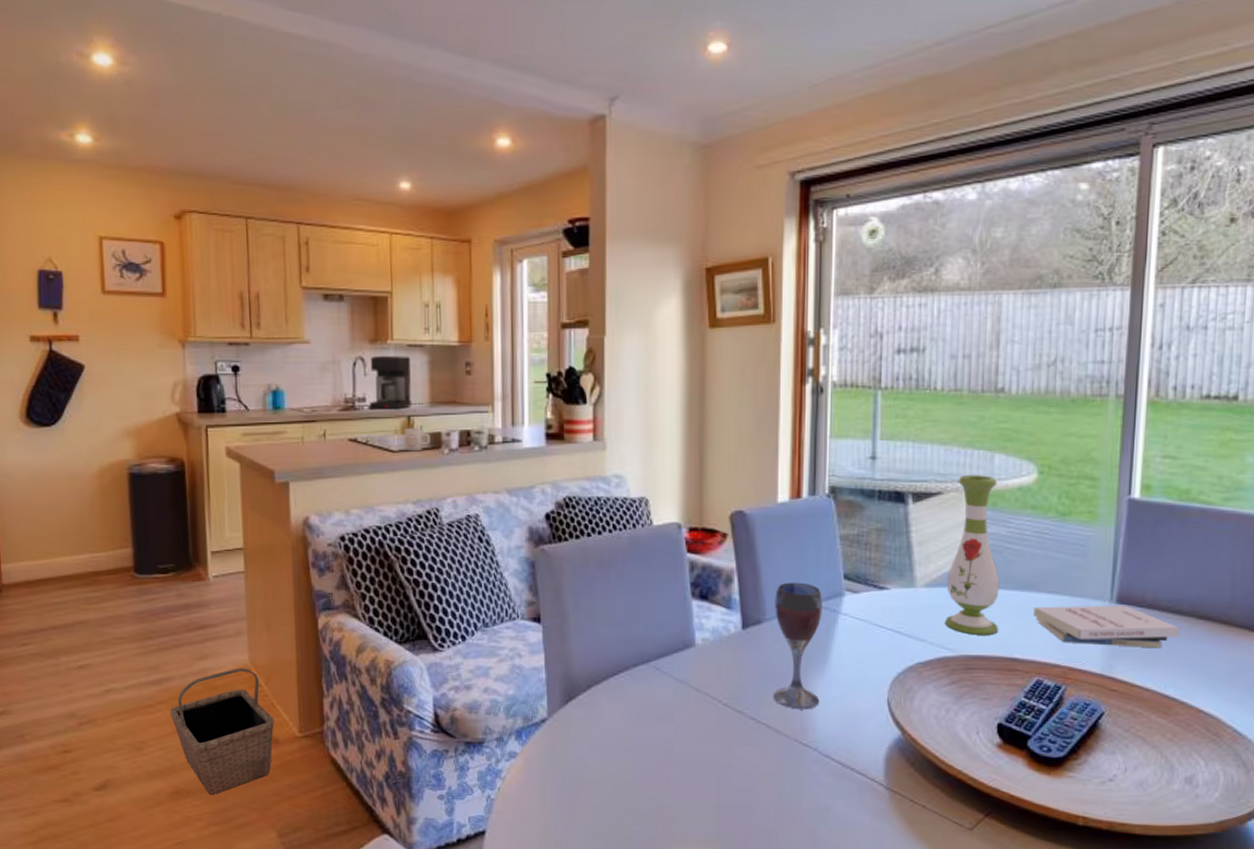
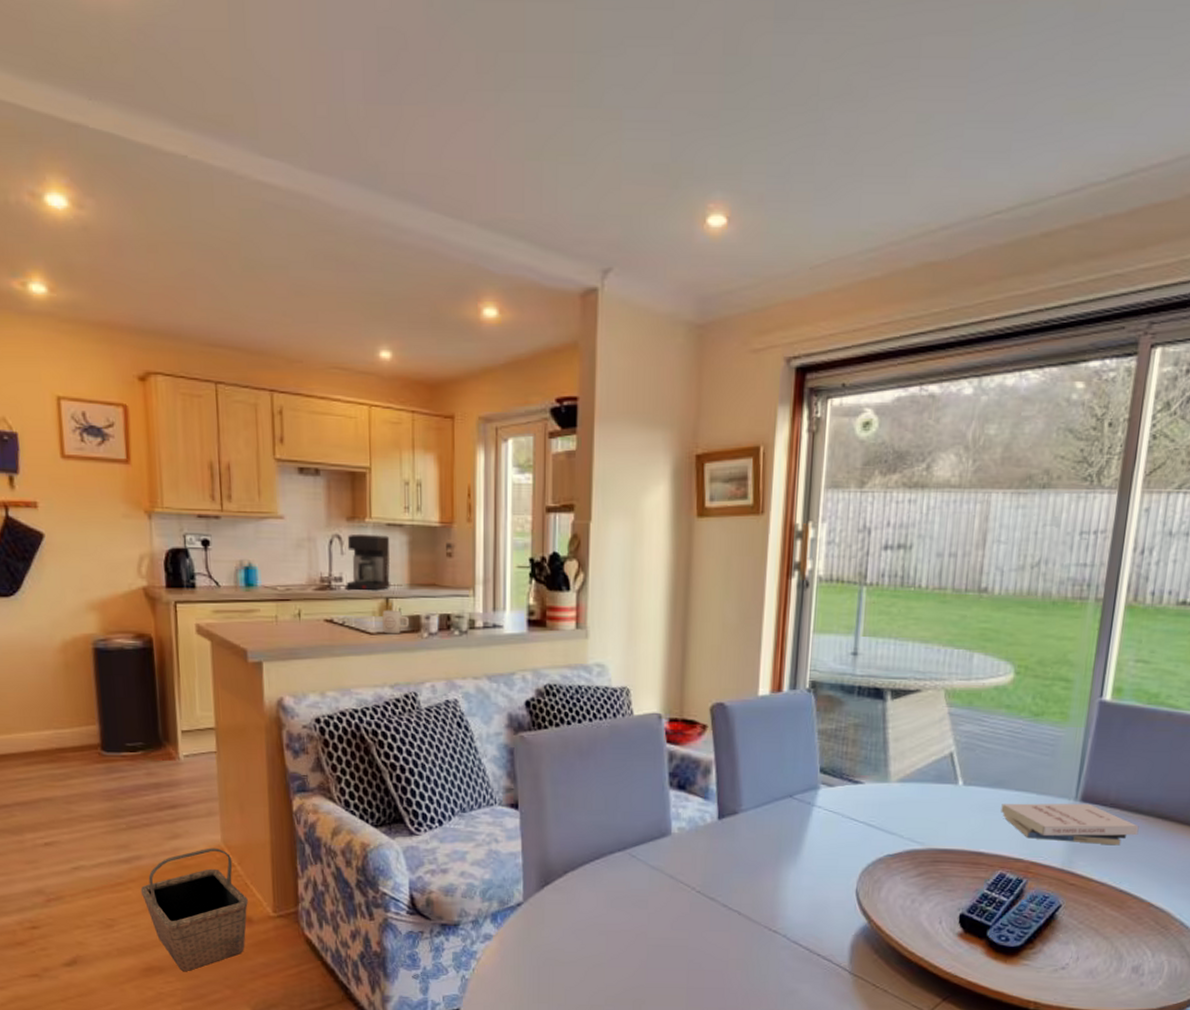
cup: present [773,582,823,710] -> none [745,774,798,898]
vase: present [944,474,1000,635] -> none [915,672,975,830]

